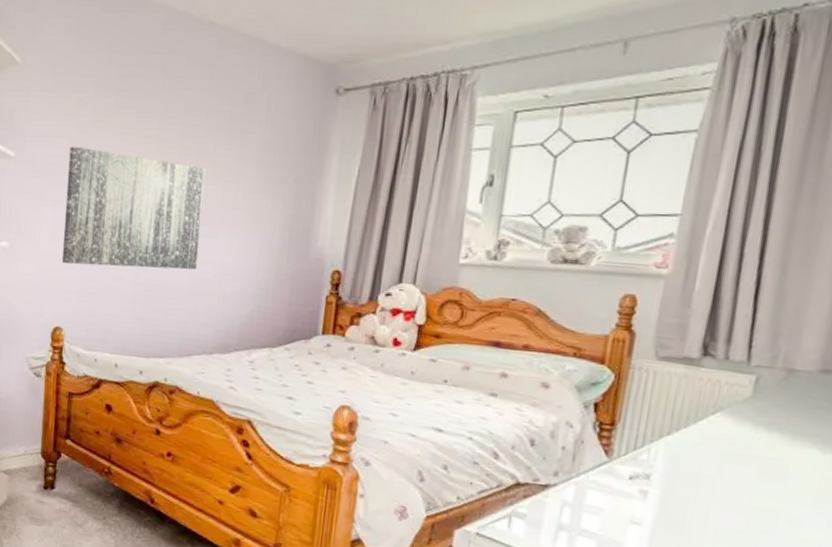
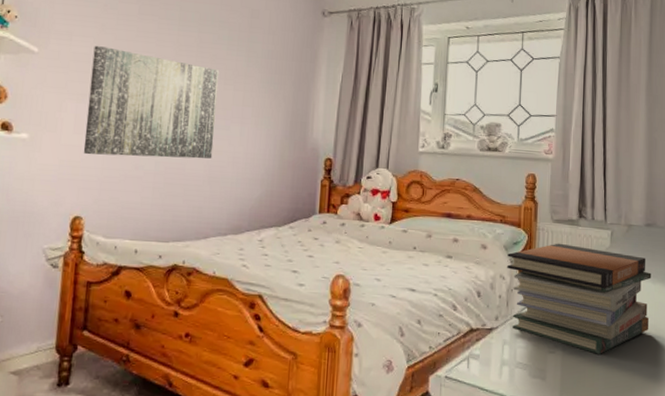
book stack: none [578,387,821,535] -> present [507,243,652,354]

